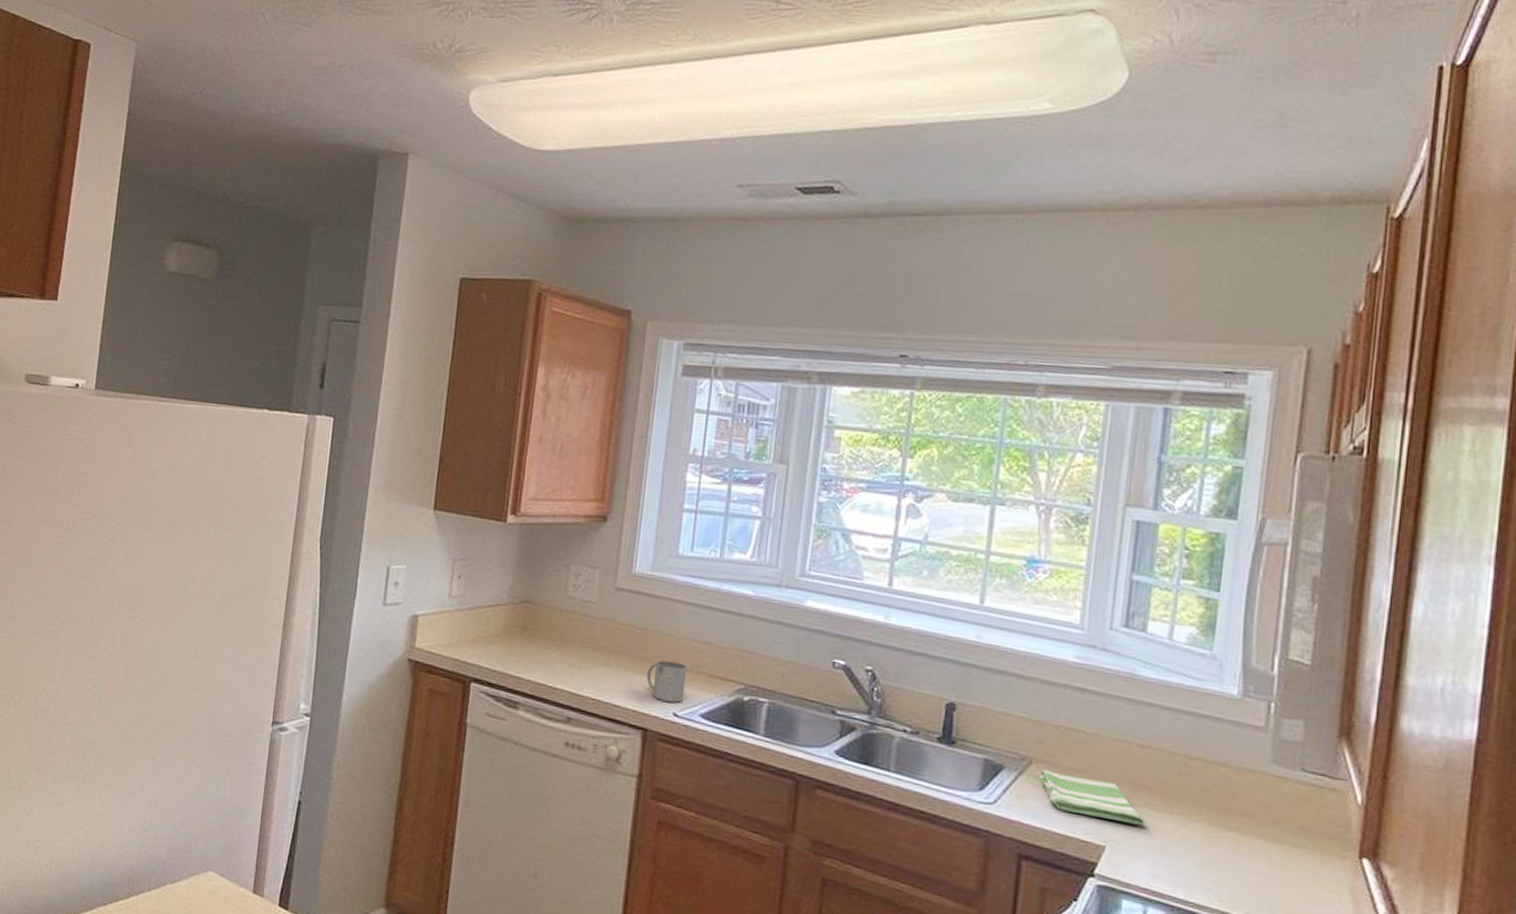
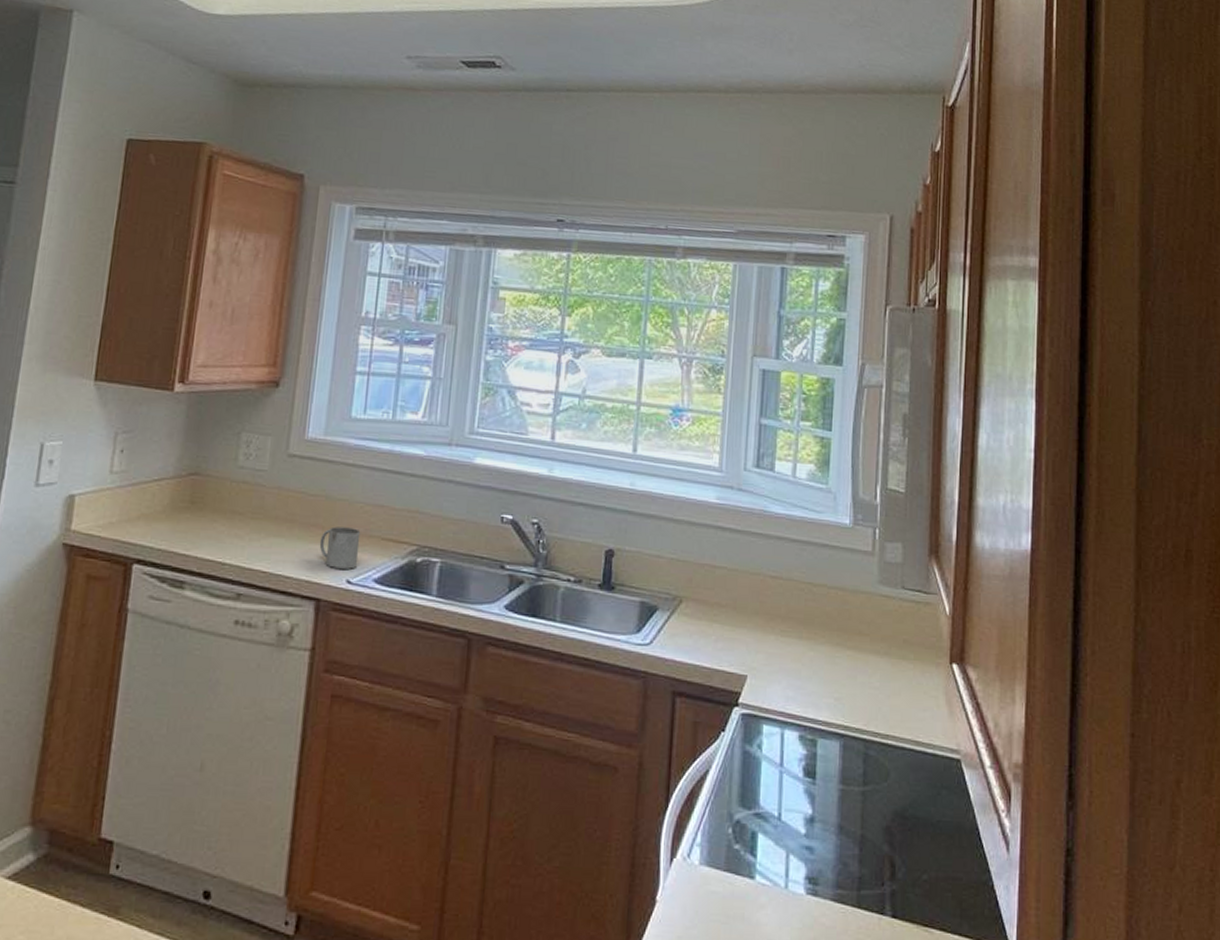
dish towel: present [1039,770,1144,825] -> none [689,608,778,652]

